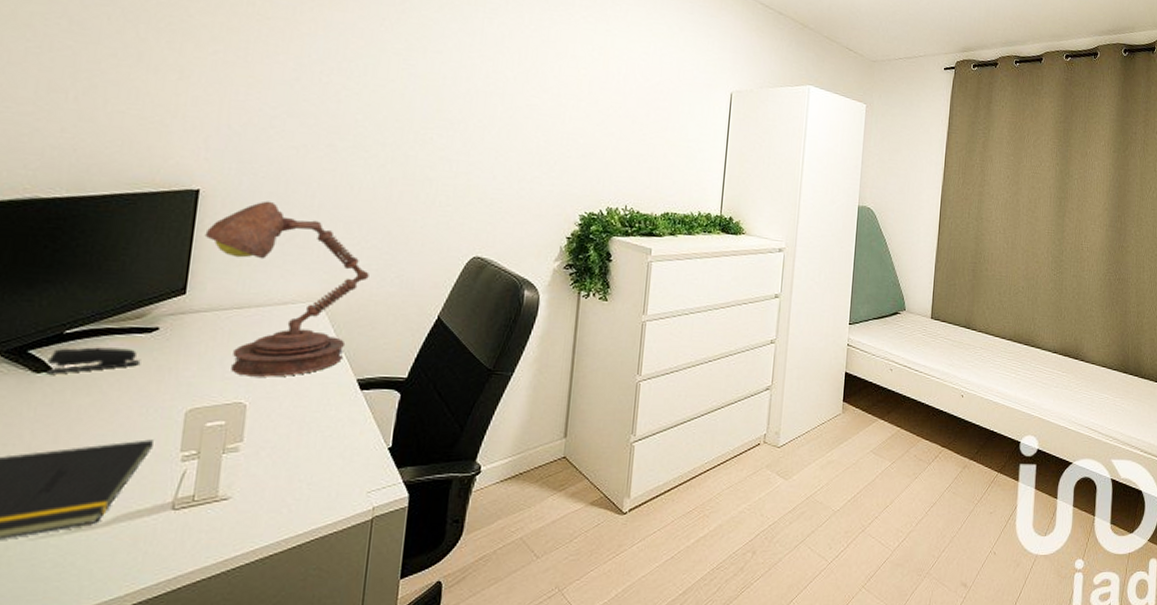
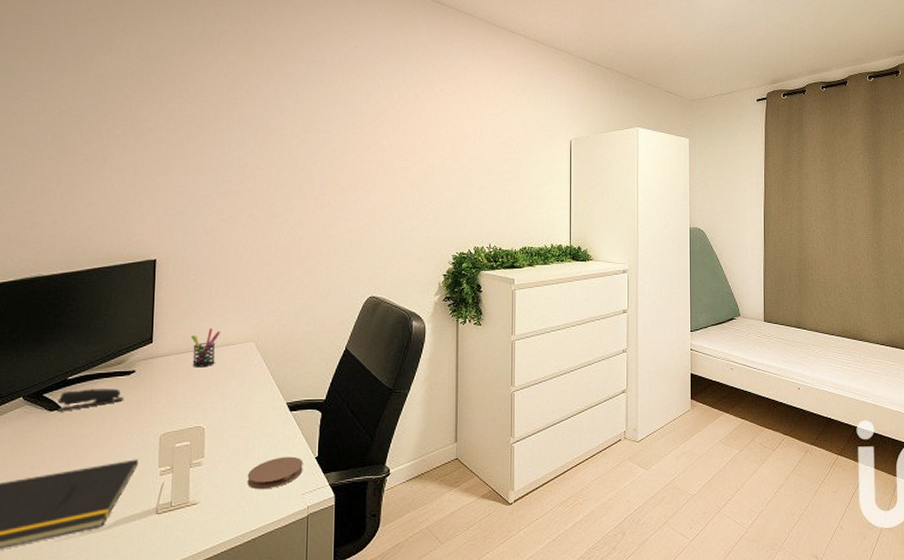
desk lamp: present [204,201,369,377] -> none [163,264,289,405]
pen holder: none [237,280,278,330] -> present [191,328,220,368]
coaster: none [297,445,372,485] -> present [247,456,303,490]

